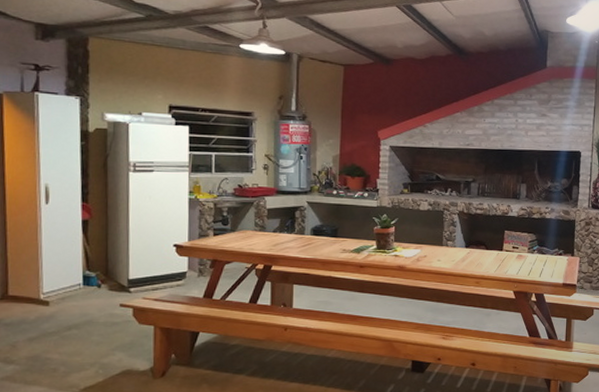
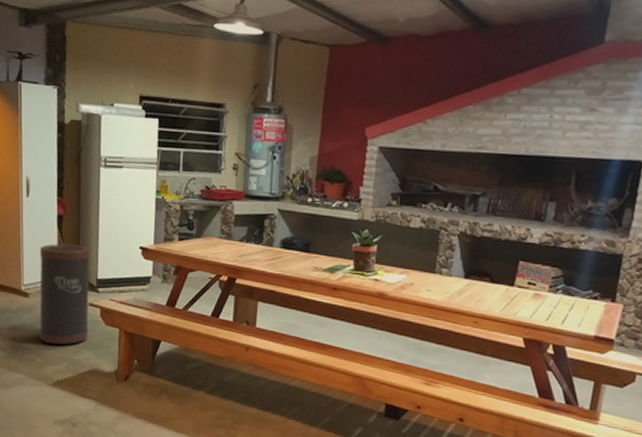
trash can: none [61,248,120,351] -> present [39,243,90,345]

